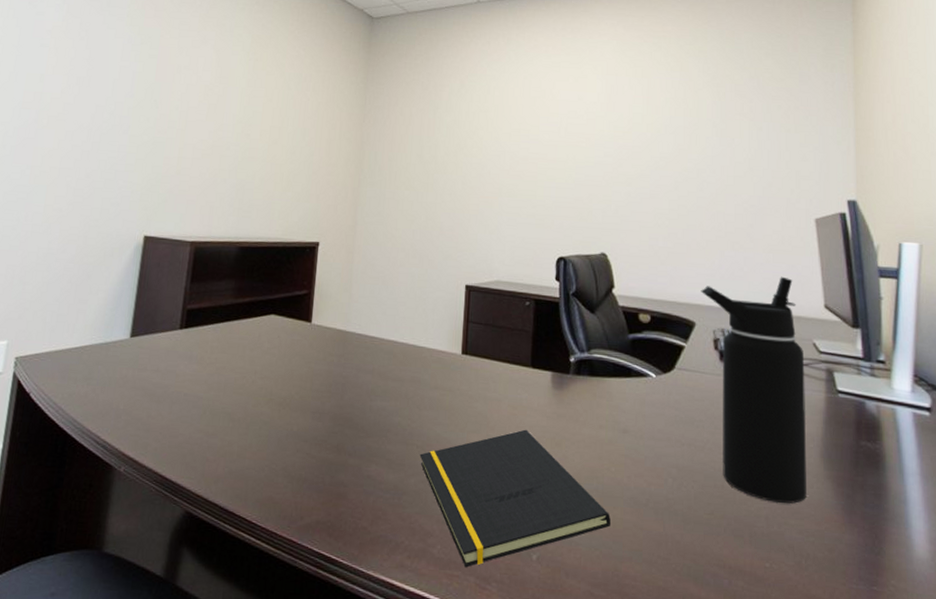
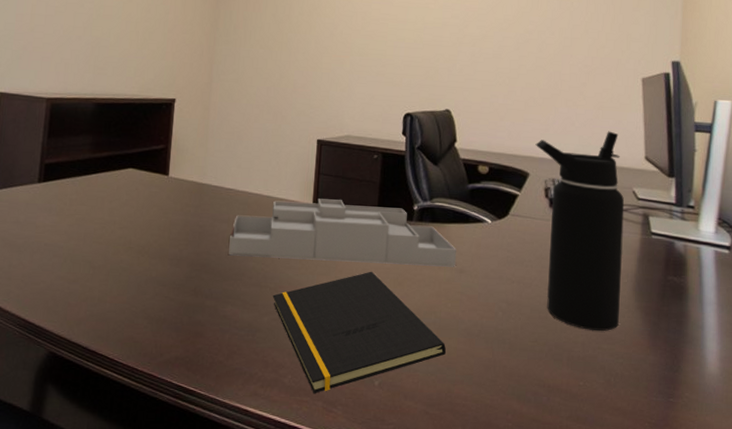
desk organizer: none [373,348,618,427] -> present [229,198,456,267]

